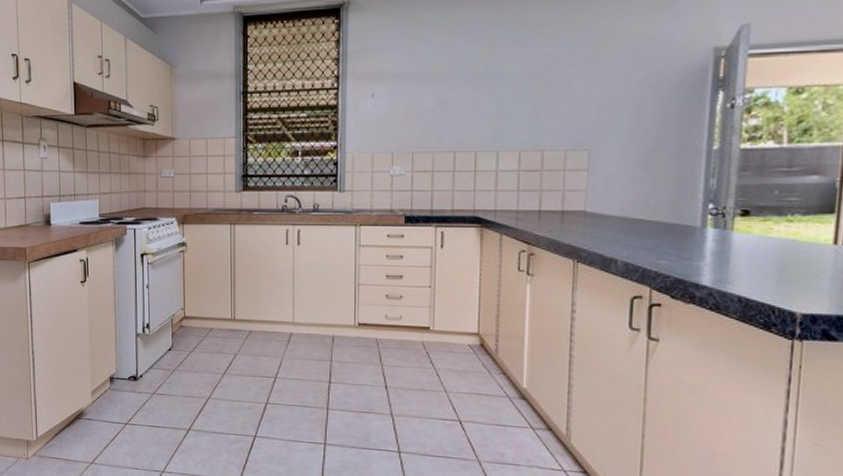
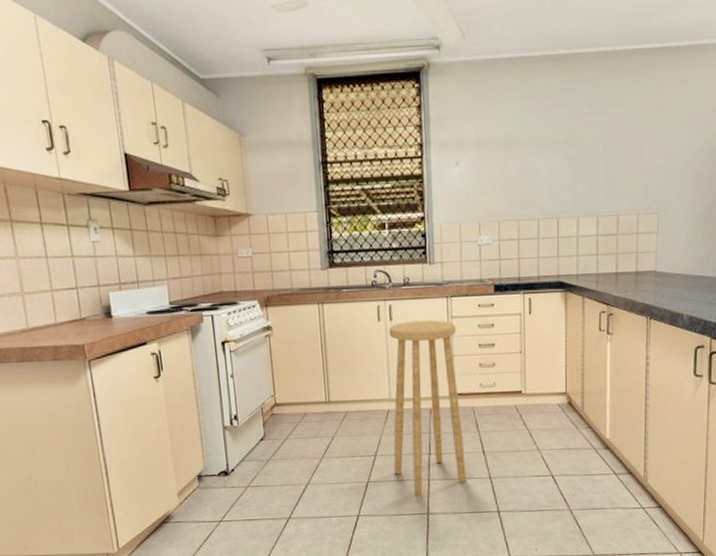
stool: none [293,246,367,424] -> present [389,320,466,496]

